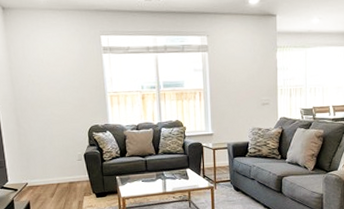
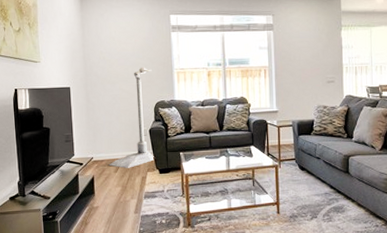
street lamp: none [44,90,90,193] -> present [109,67,154,168]

